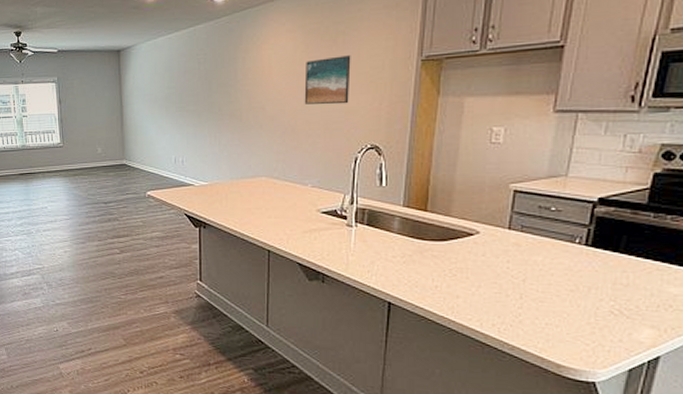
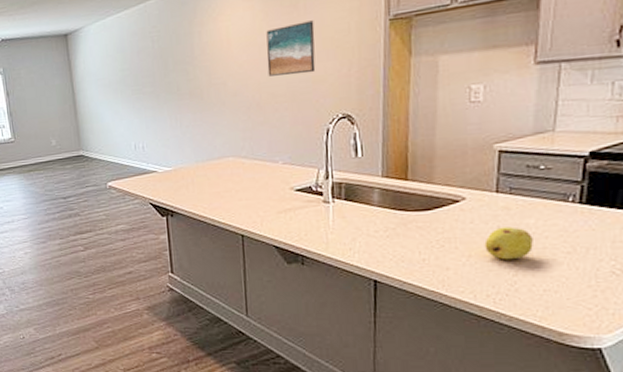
fruit: none [494,262,539,293] -> present [484,227,533,260]

